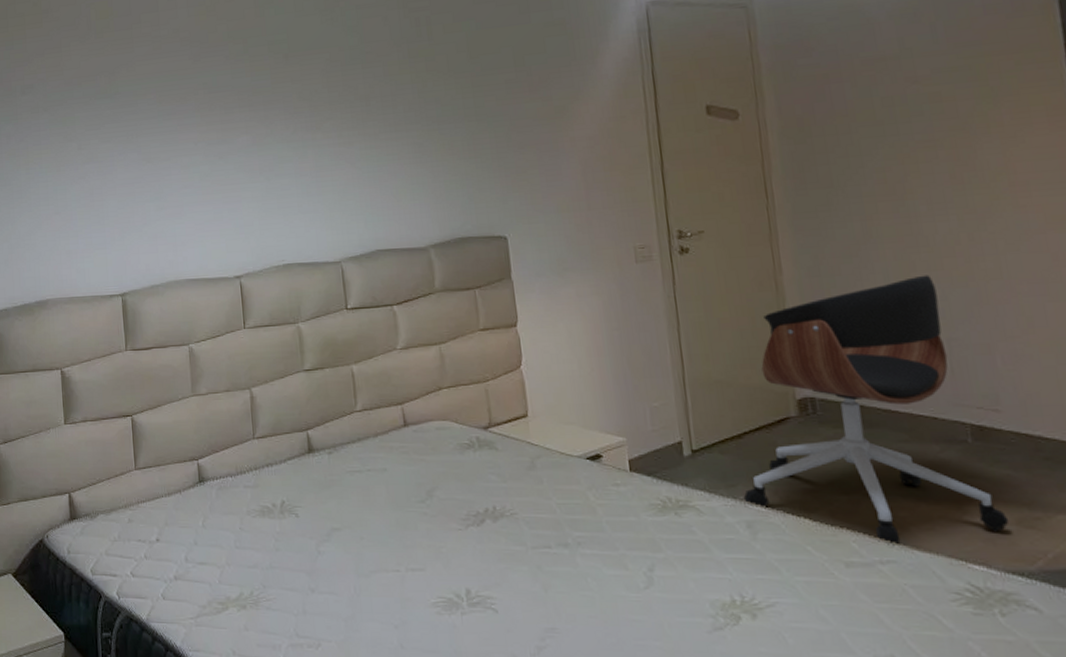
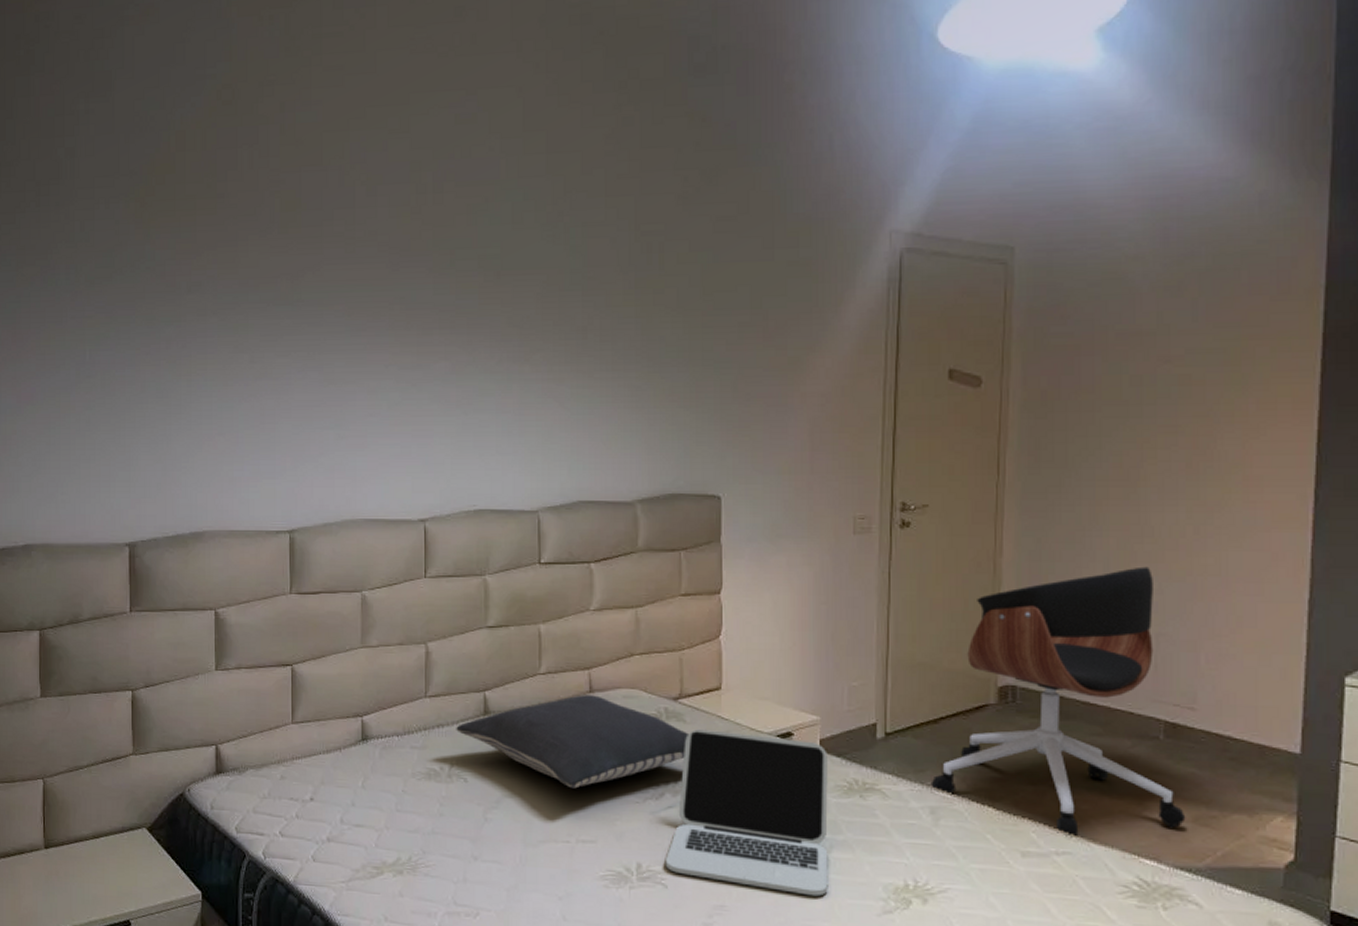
pillow: none [284,429,503,519] -> present [456,695,690,789]
laptop: none [492,456,656,616] -> present [665,729,828,897]

